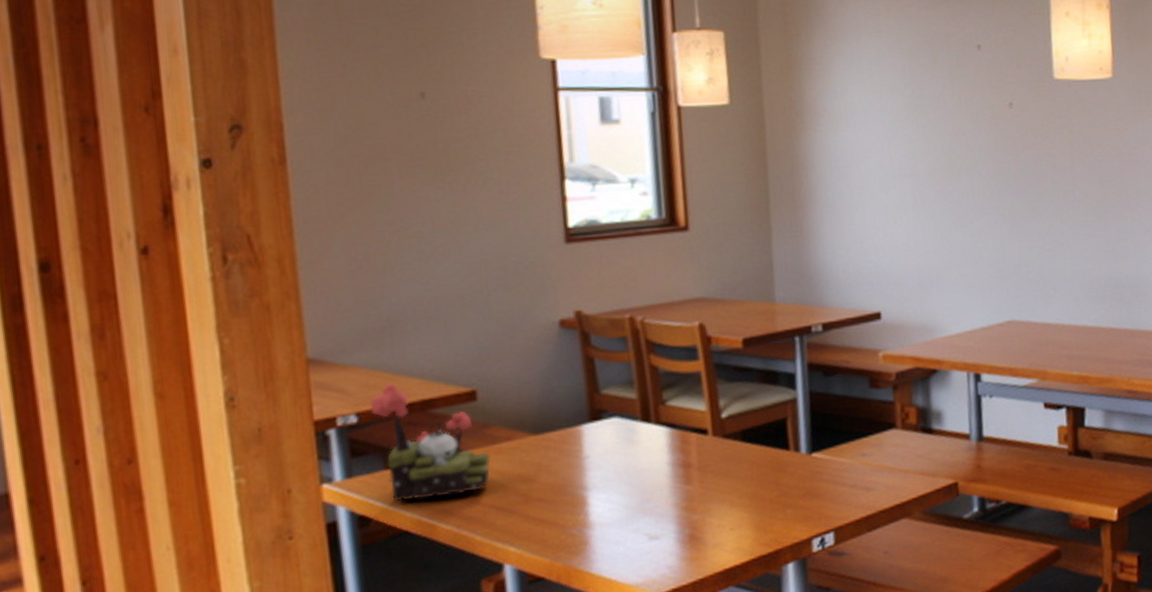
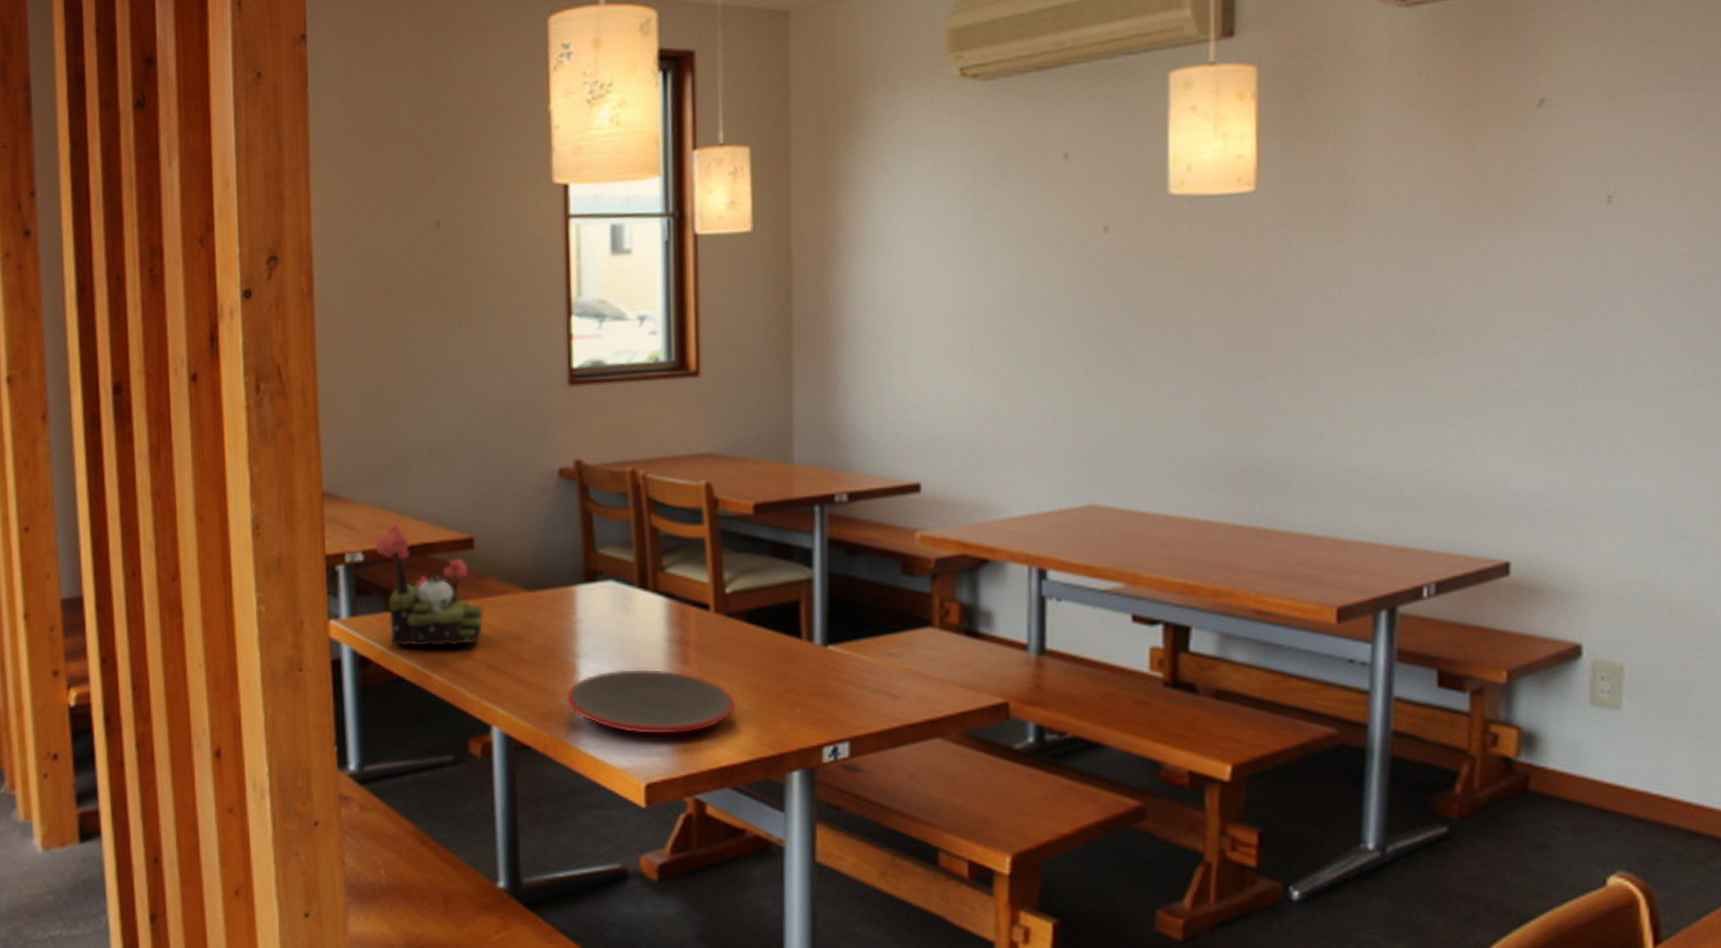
plate: none [577,491,736,552] -> present [565,669,736,735]

